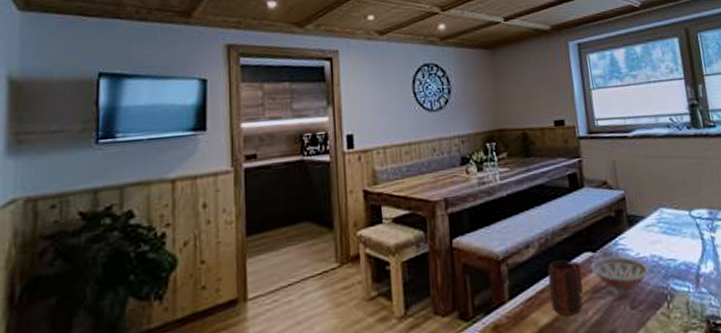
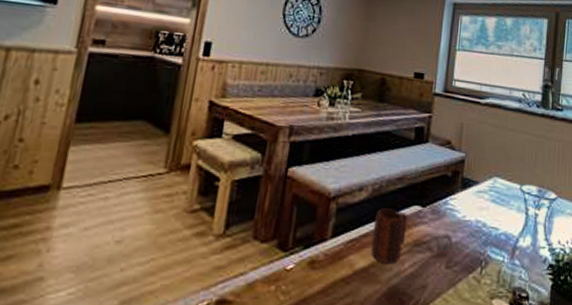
bowl: present [590,256,650,290] -> none [417,213,471,248]

